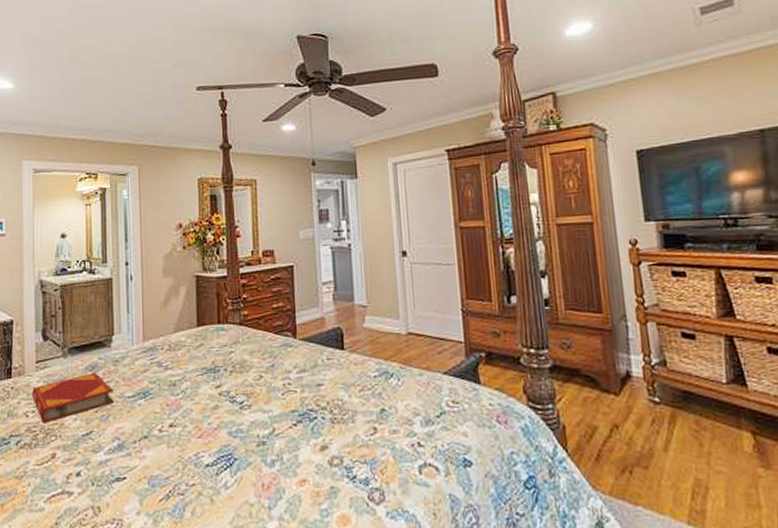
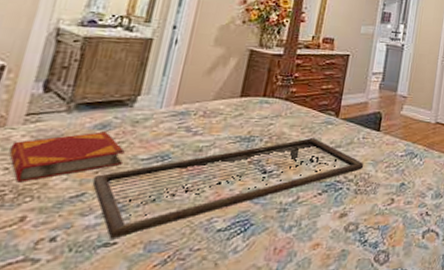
tray: none [95,363,335,474] -> present [92,138,364,240]

